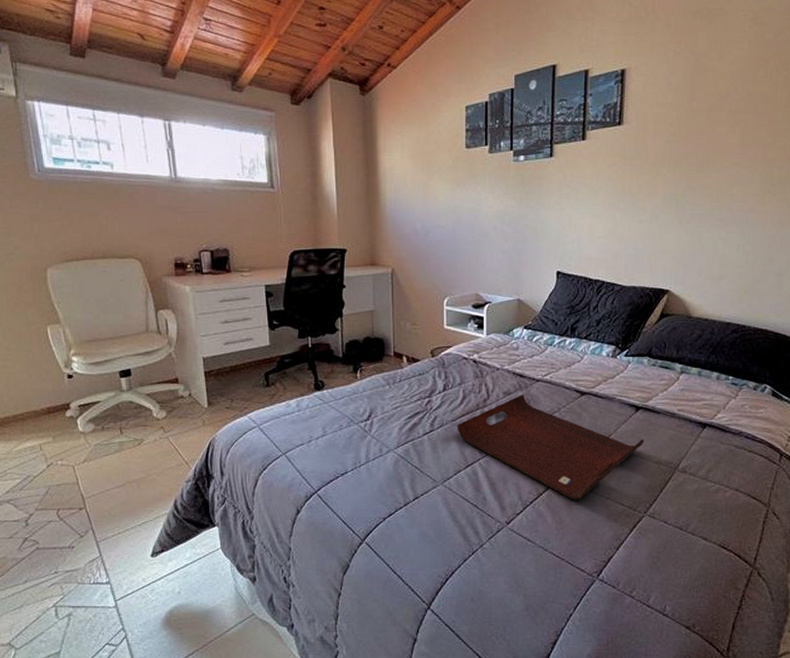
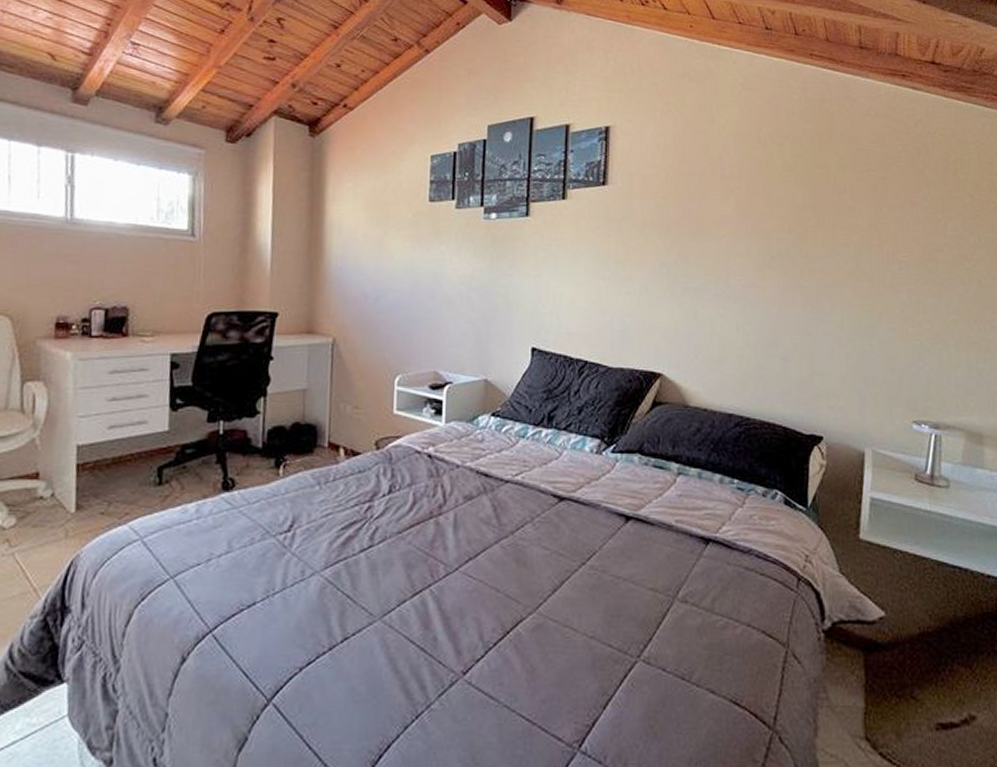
serving tray: present [456,393,644,500] -> none [403,498,636,641]

